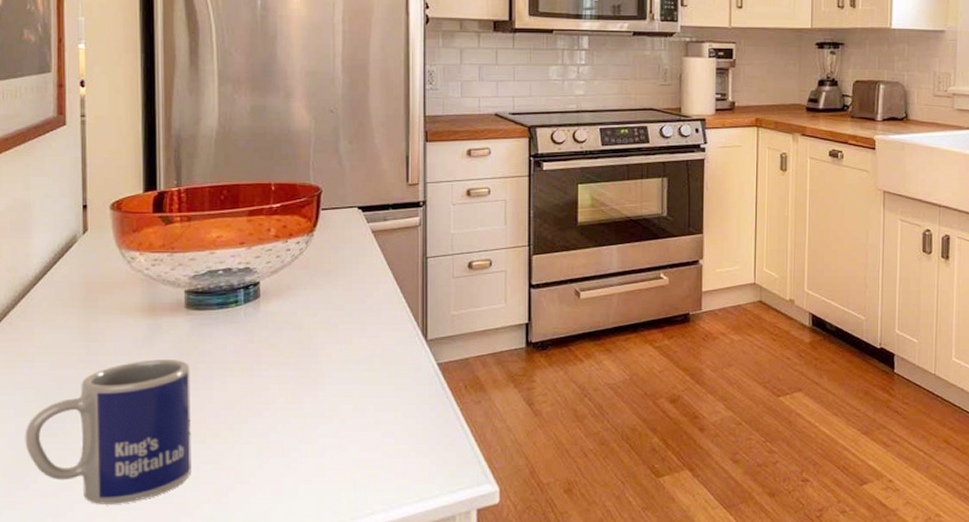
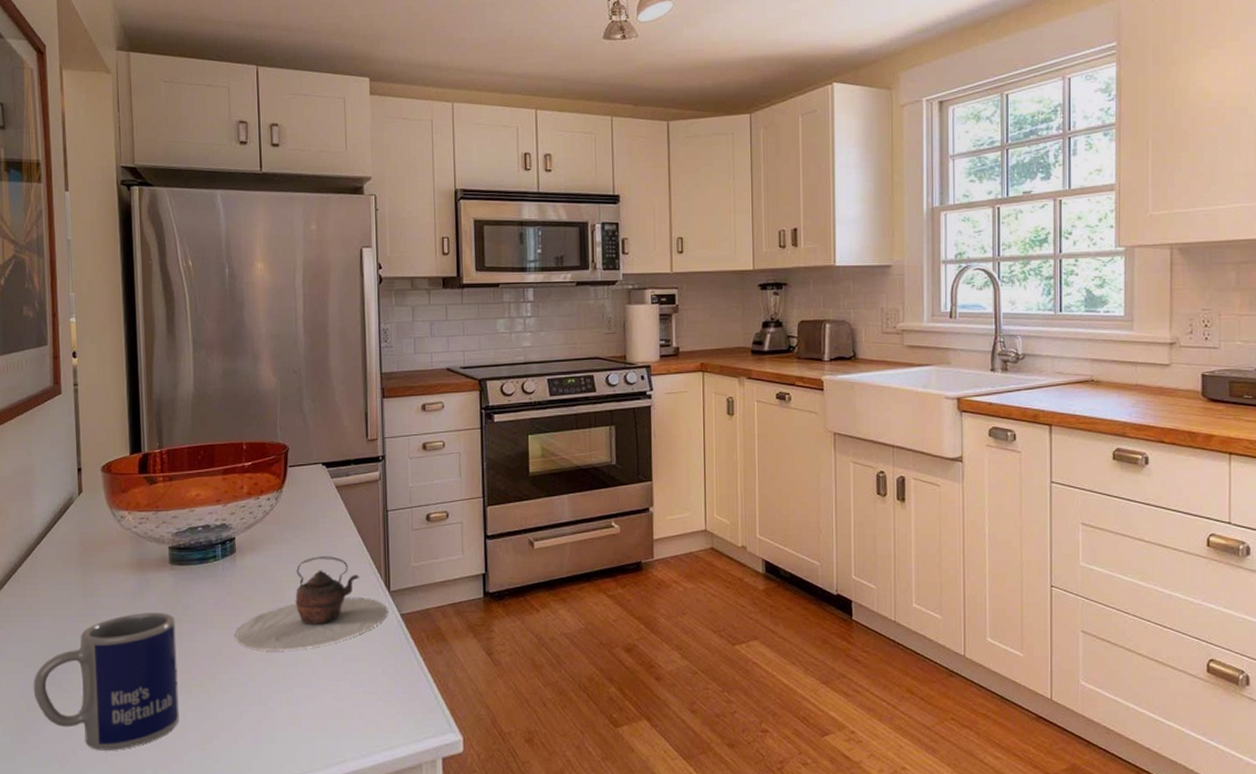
teapot: none [257,303,424,400] -> present [236,556,388,650]

